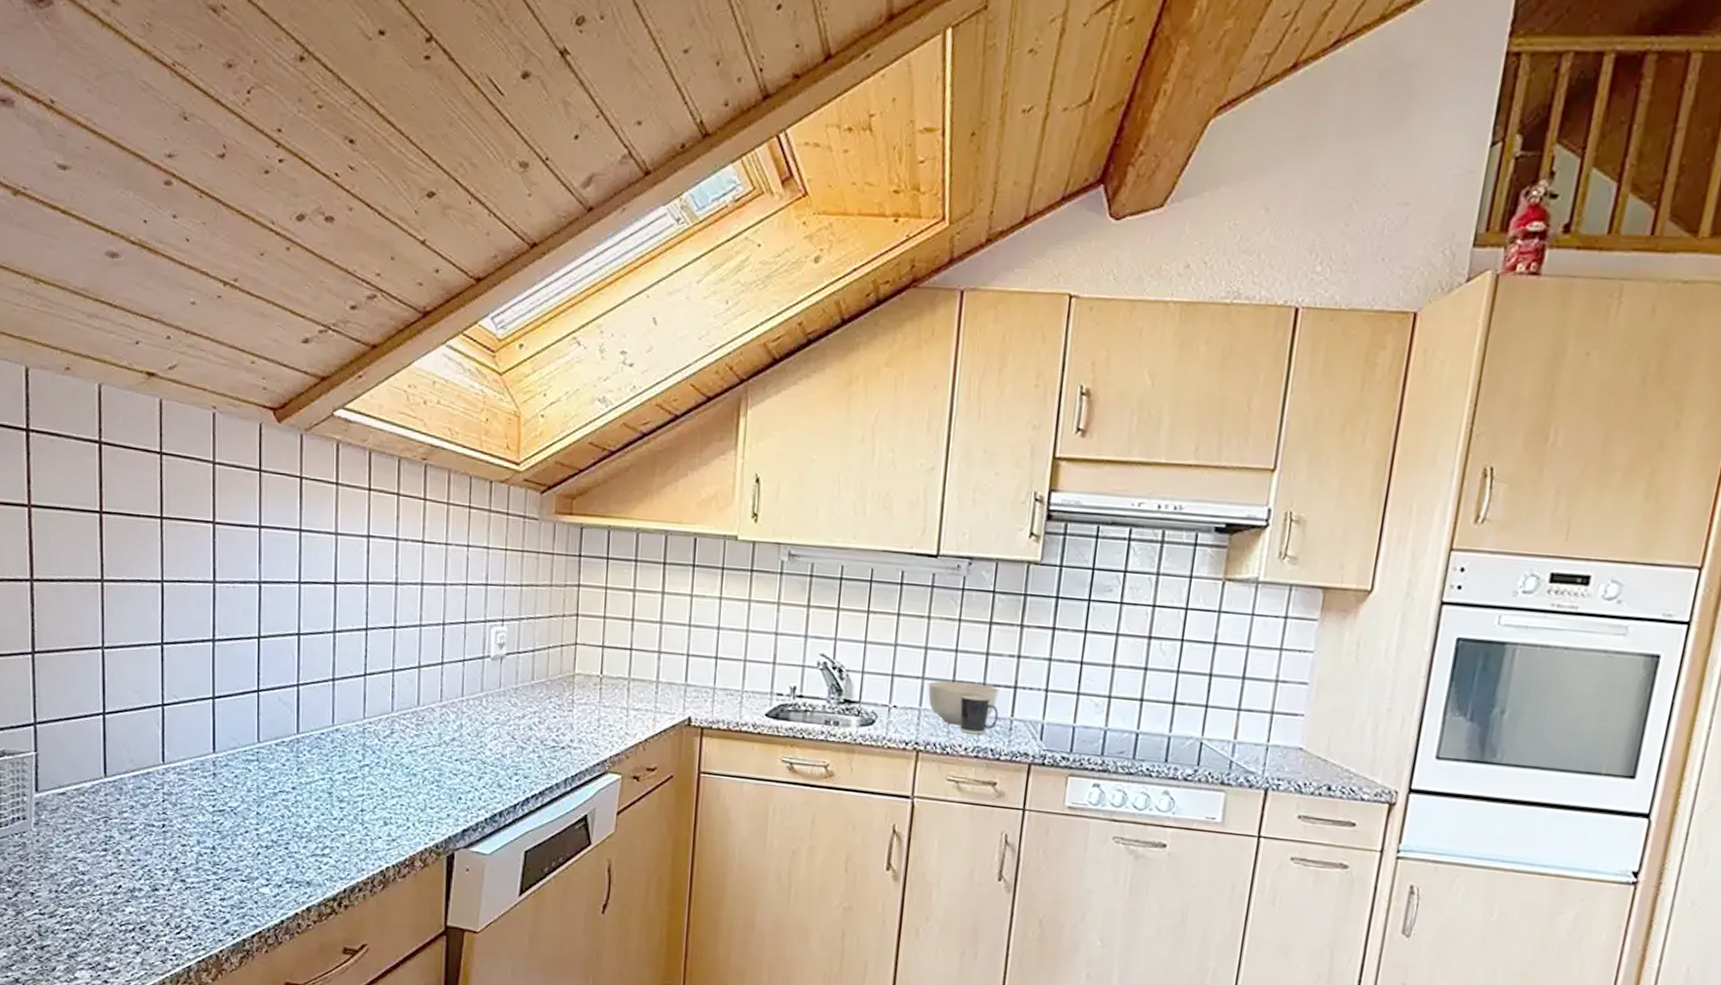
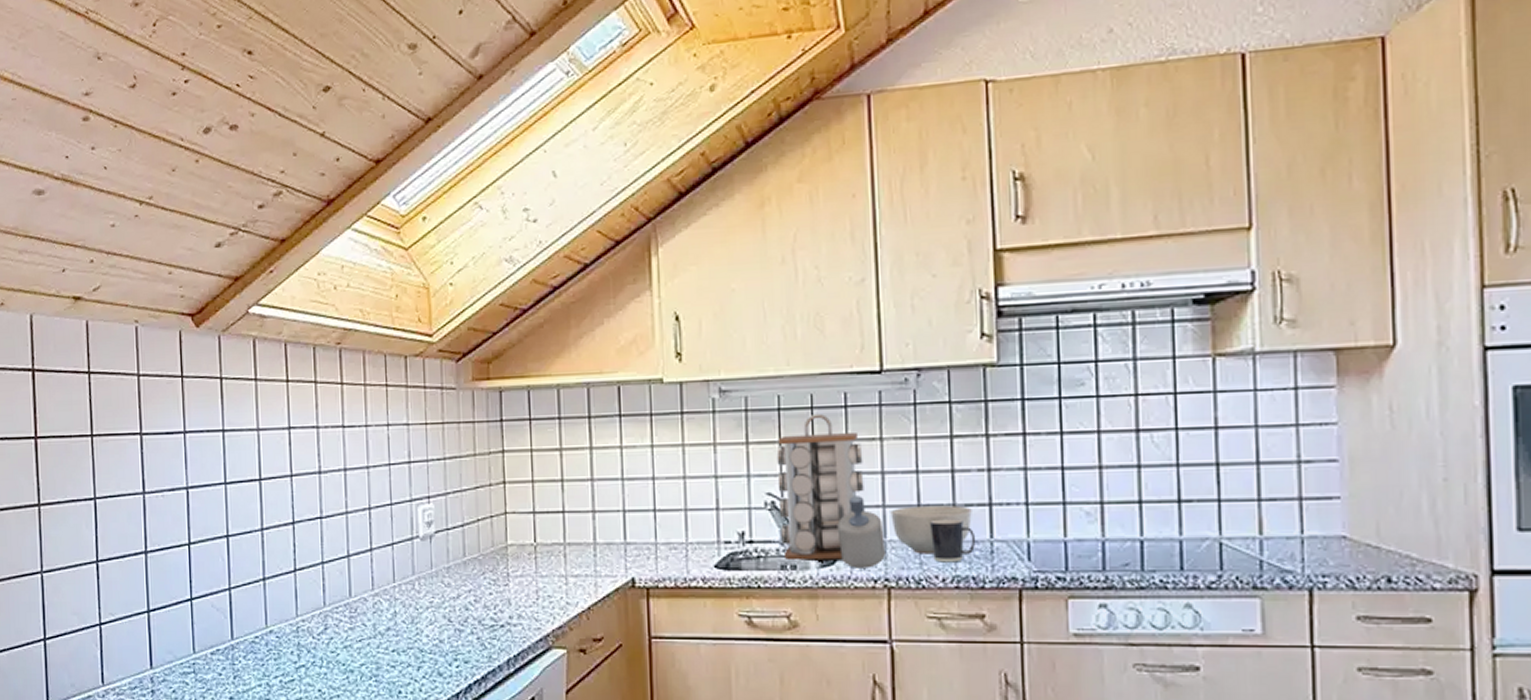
spice rack: none [828,586,912,723] -> present [776,413,865,562]
soap dispenser: none [879,666,920,732] -> present [837,496,885,568]

